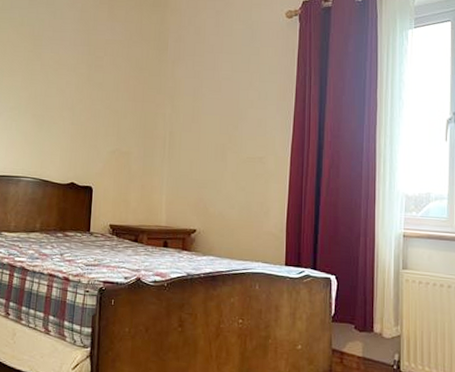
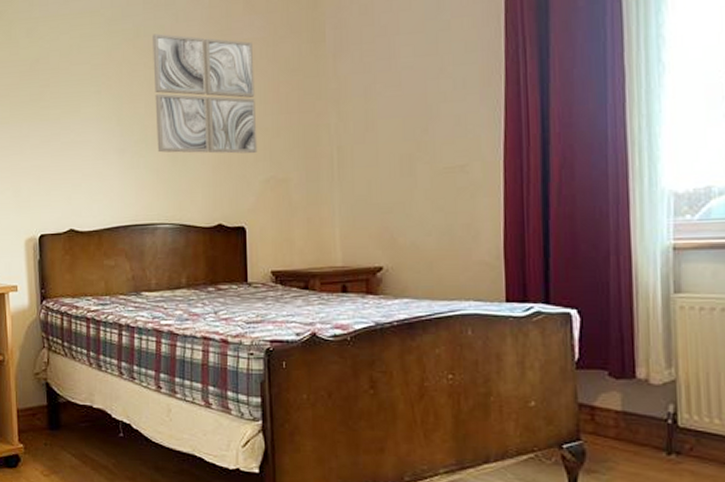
wall art: none [28,25,112,130] -> present [153,33,258,154]

